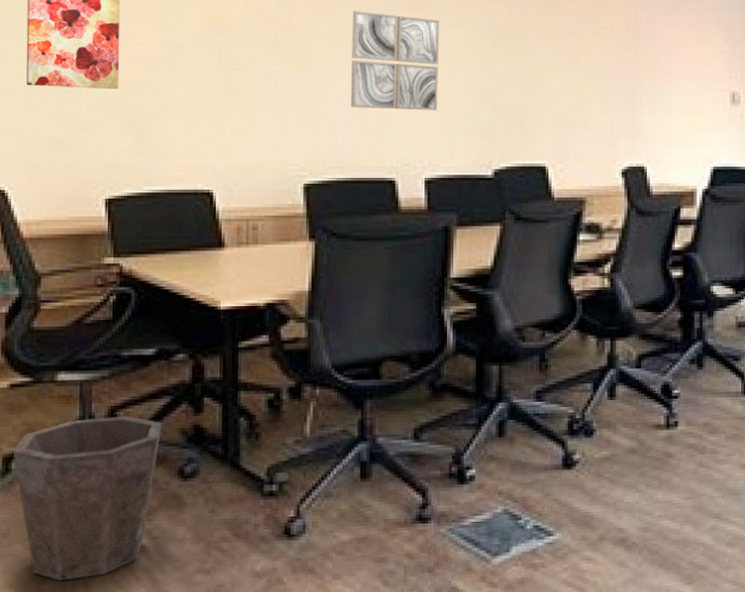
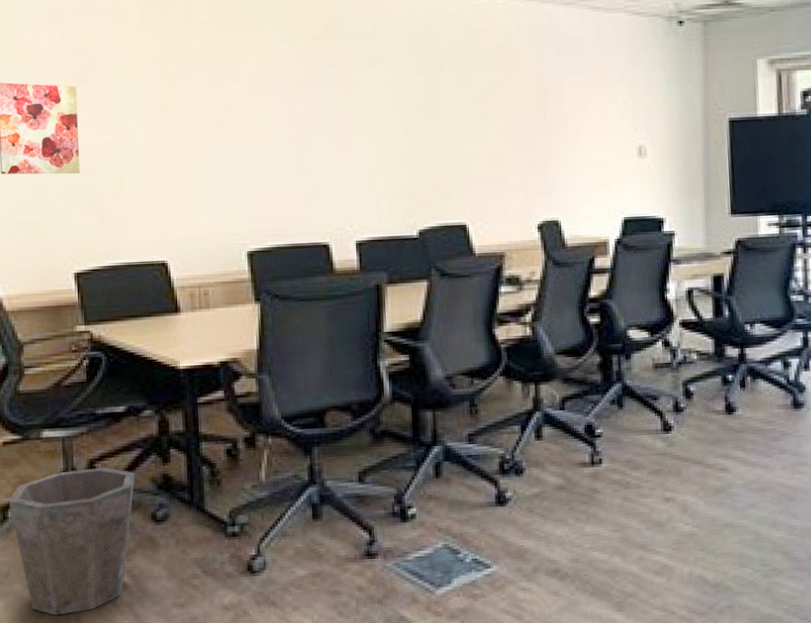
wall art: present [350,11,440,111] -> none [282,89,364,180]

